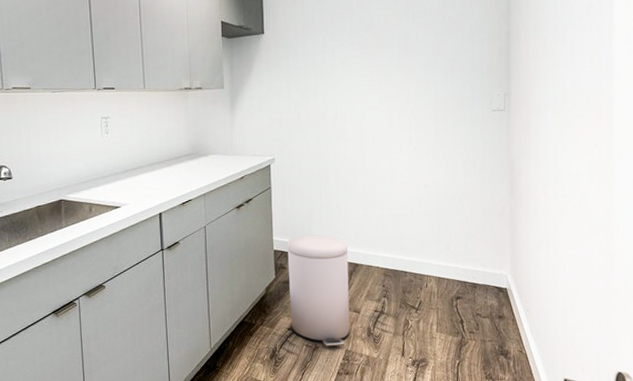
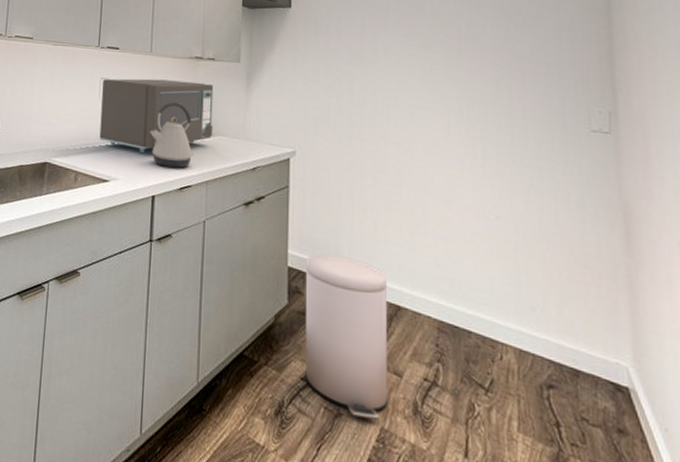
microwave: none [103,110,206,179] -> present [99,78,214,154]
kettle: none [152,130,191,188] -> present [150,101,193,169]

